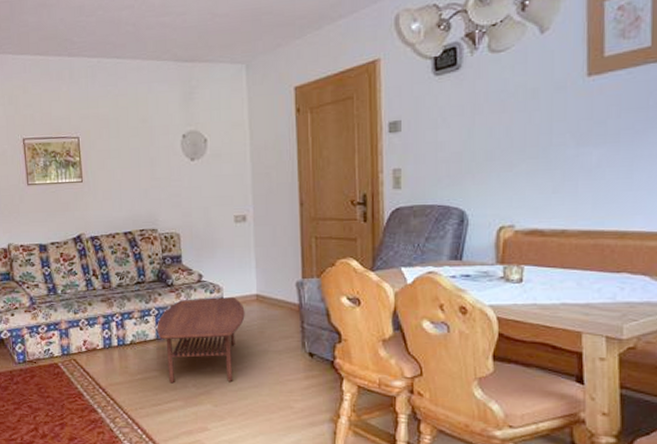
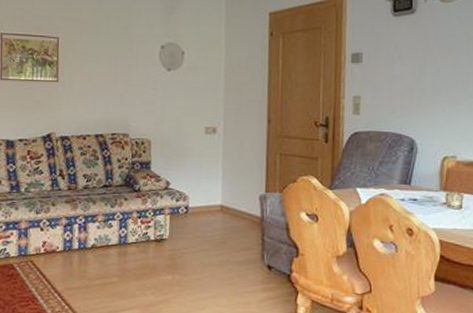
coffee table: present [157,297,245,384] -> none [120,205,209,291]

